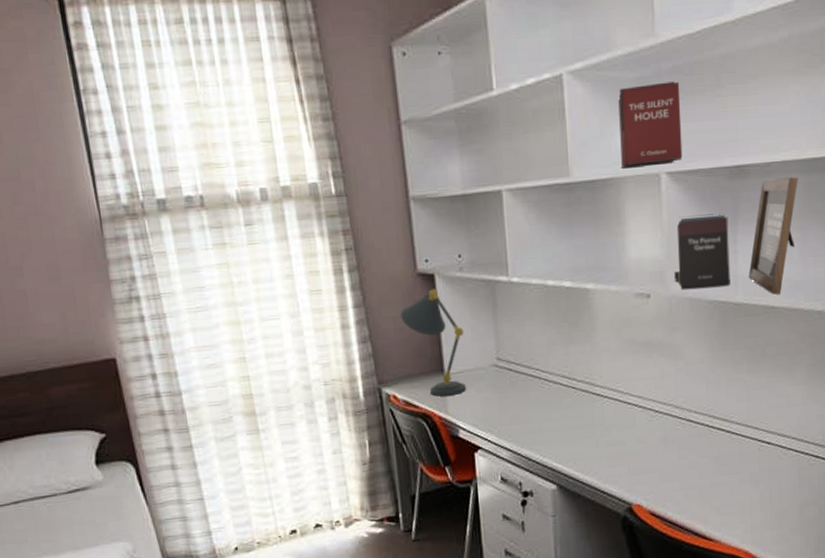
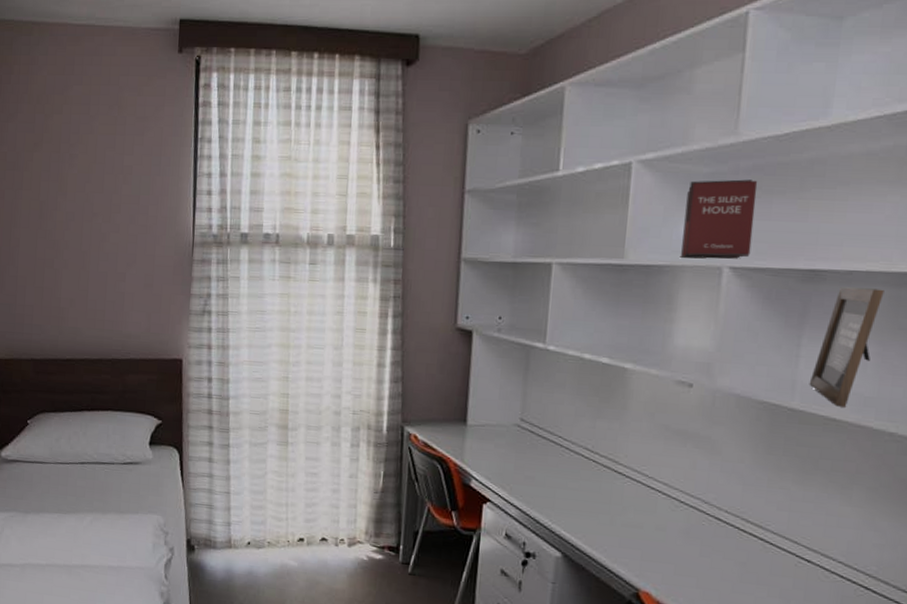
desk lamp: present [400,288,466,397] -> none [434,344,493,446]
books: present [674,213,730,291] -> none [723,312,794,390]

